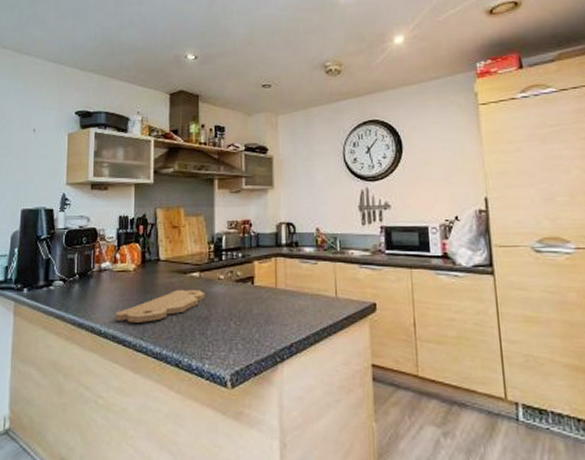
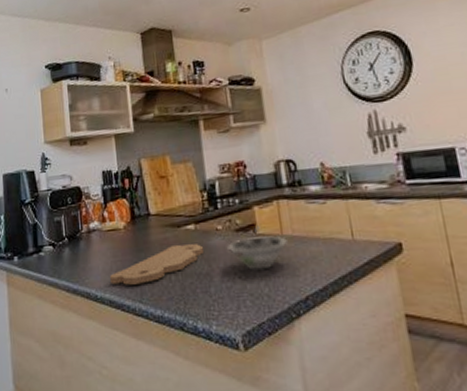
bowl: none [213,278,280,318] -> present [210,225,288,271]

